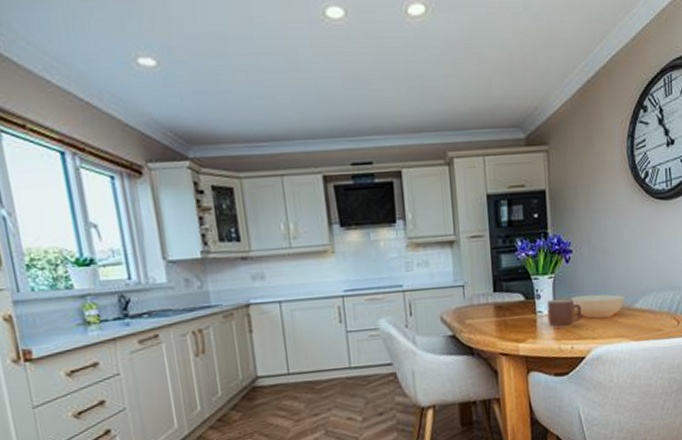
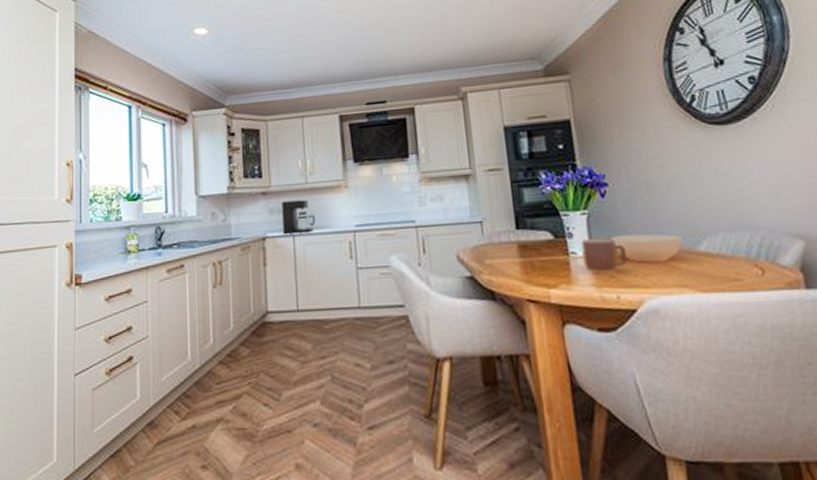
coffee maker: none [264,265,303,302] -> present [282,199,316,235]

